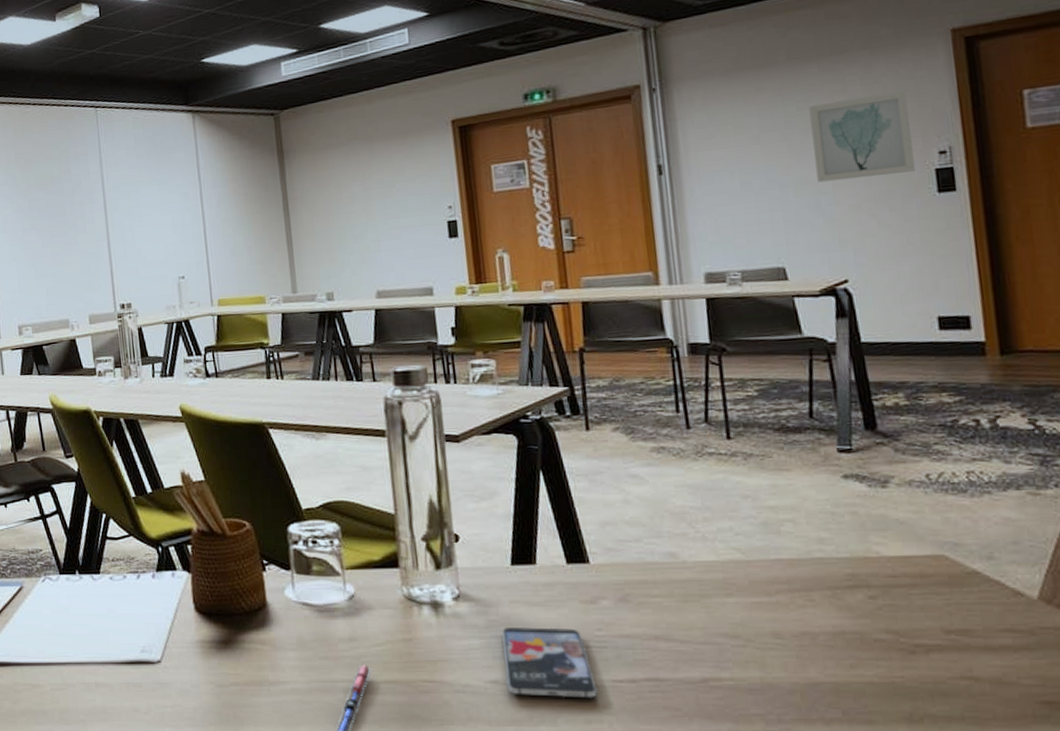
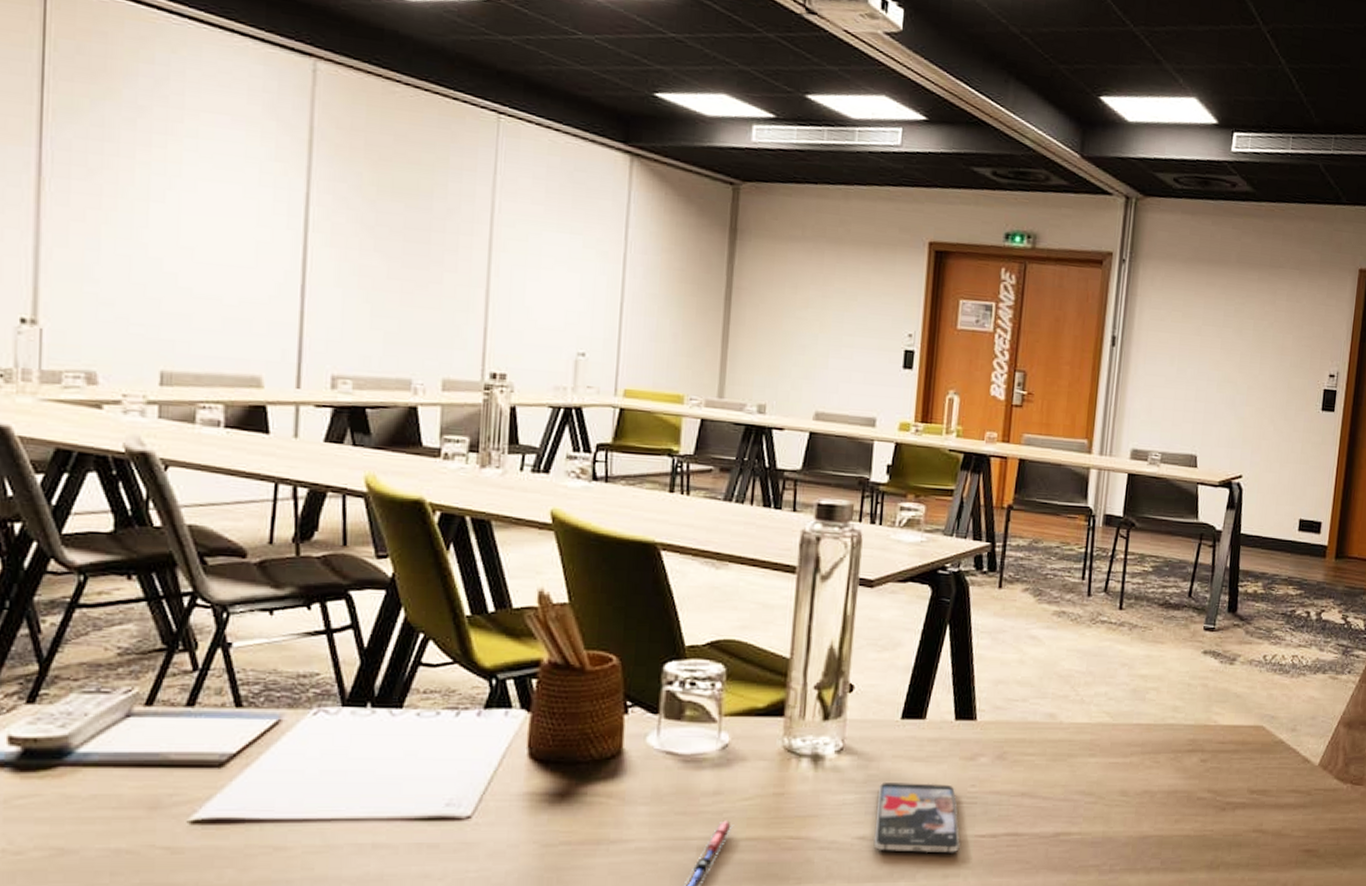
wall art: present [809,91,915,183] -> none [1237,309,1317,388]

